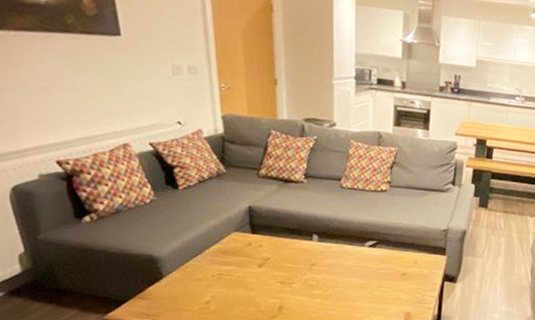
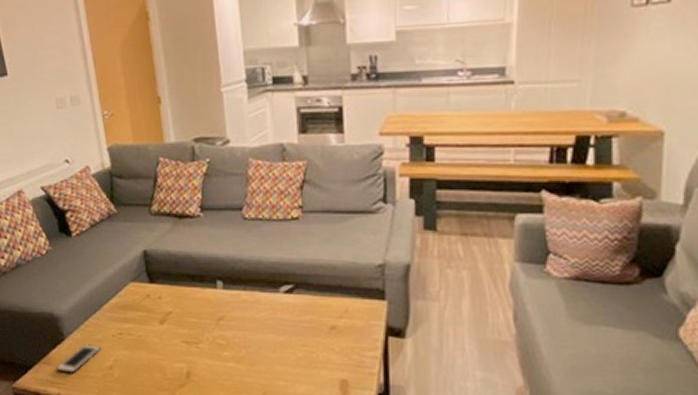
cell phone: none [152,281,200,307] -> present [56,343,101,373]

